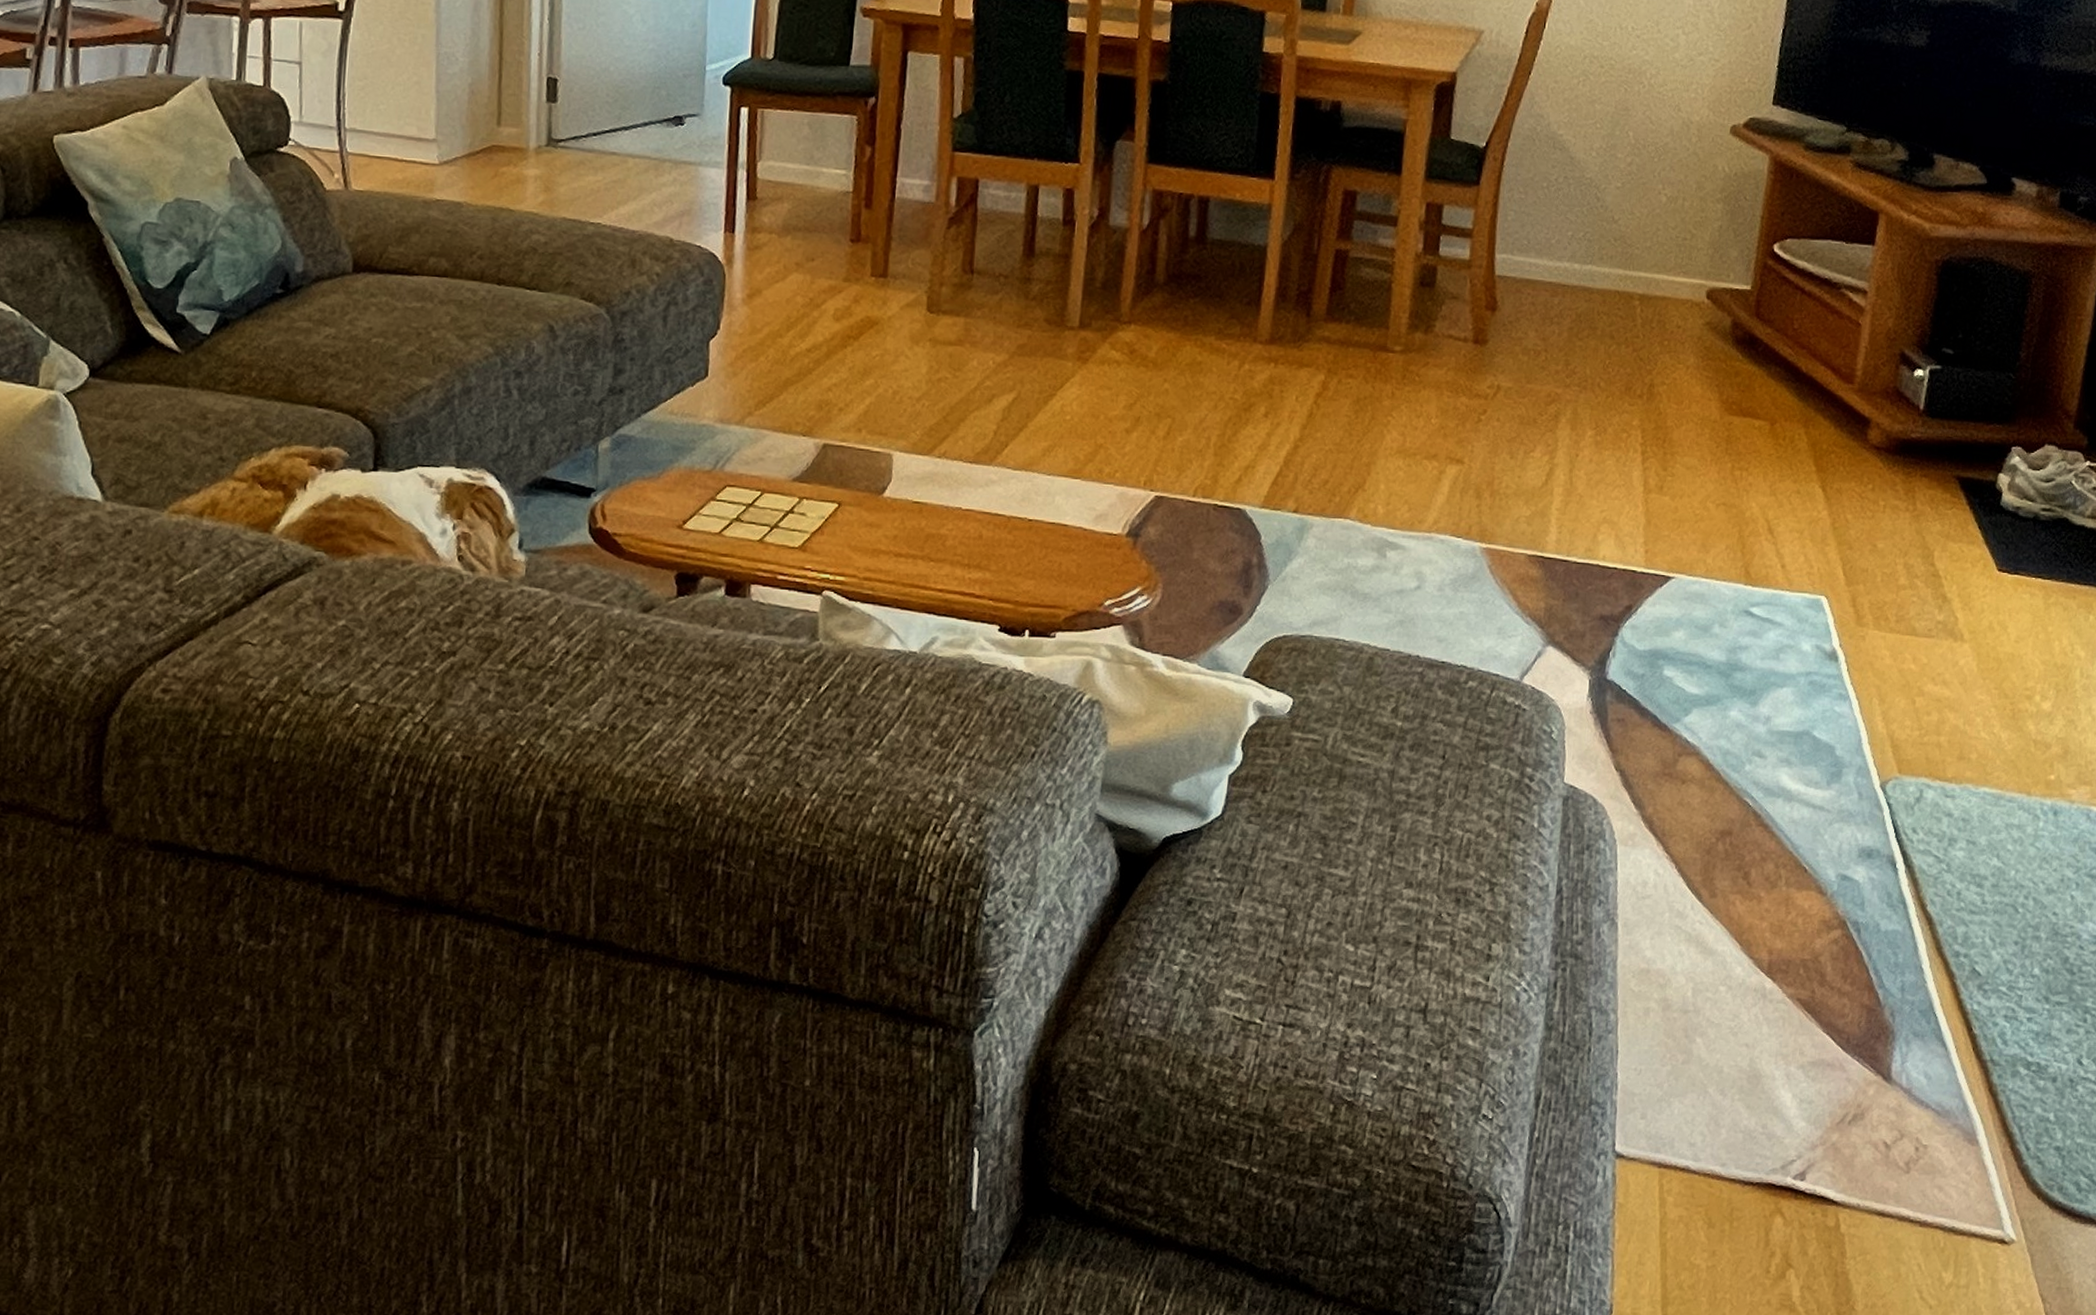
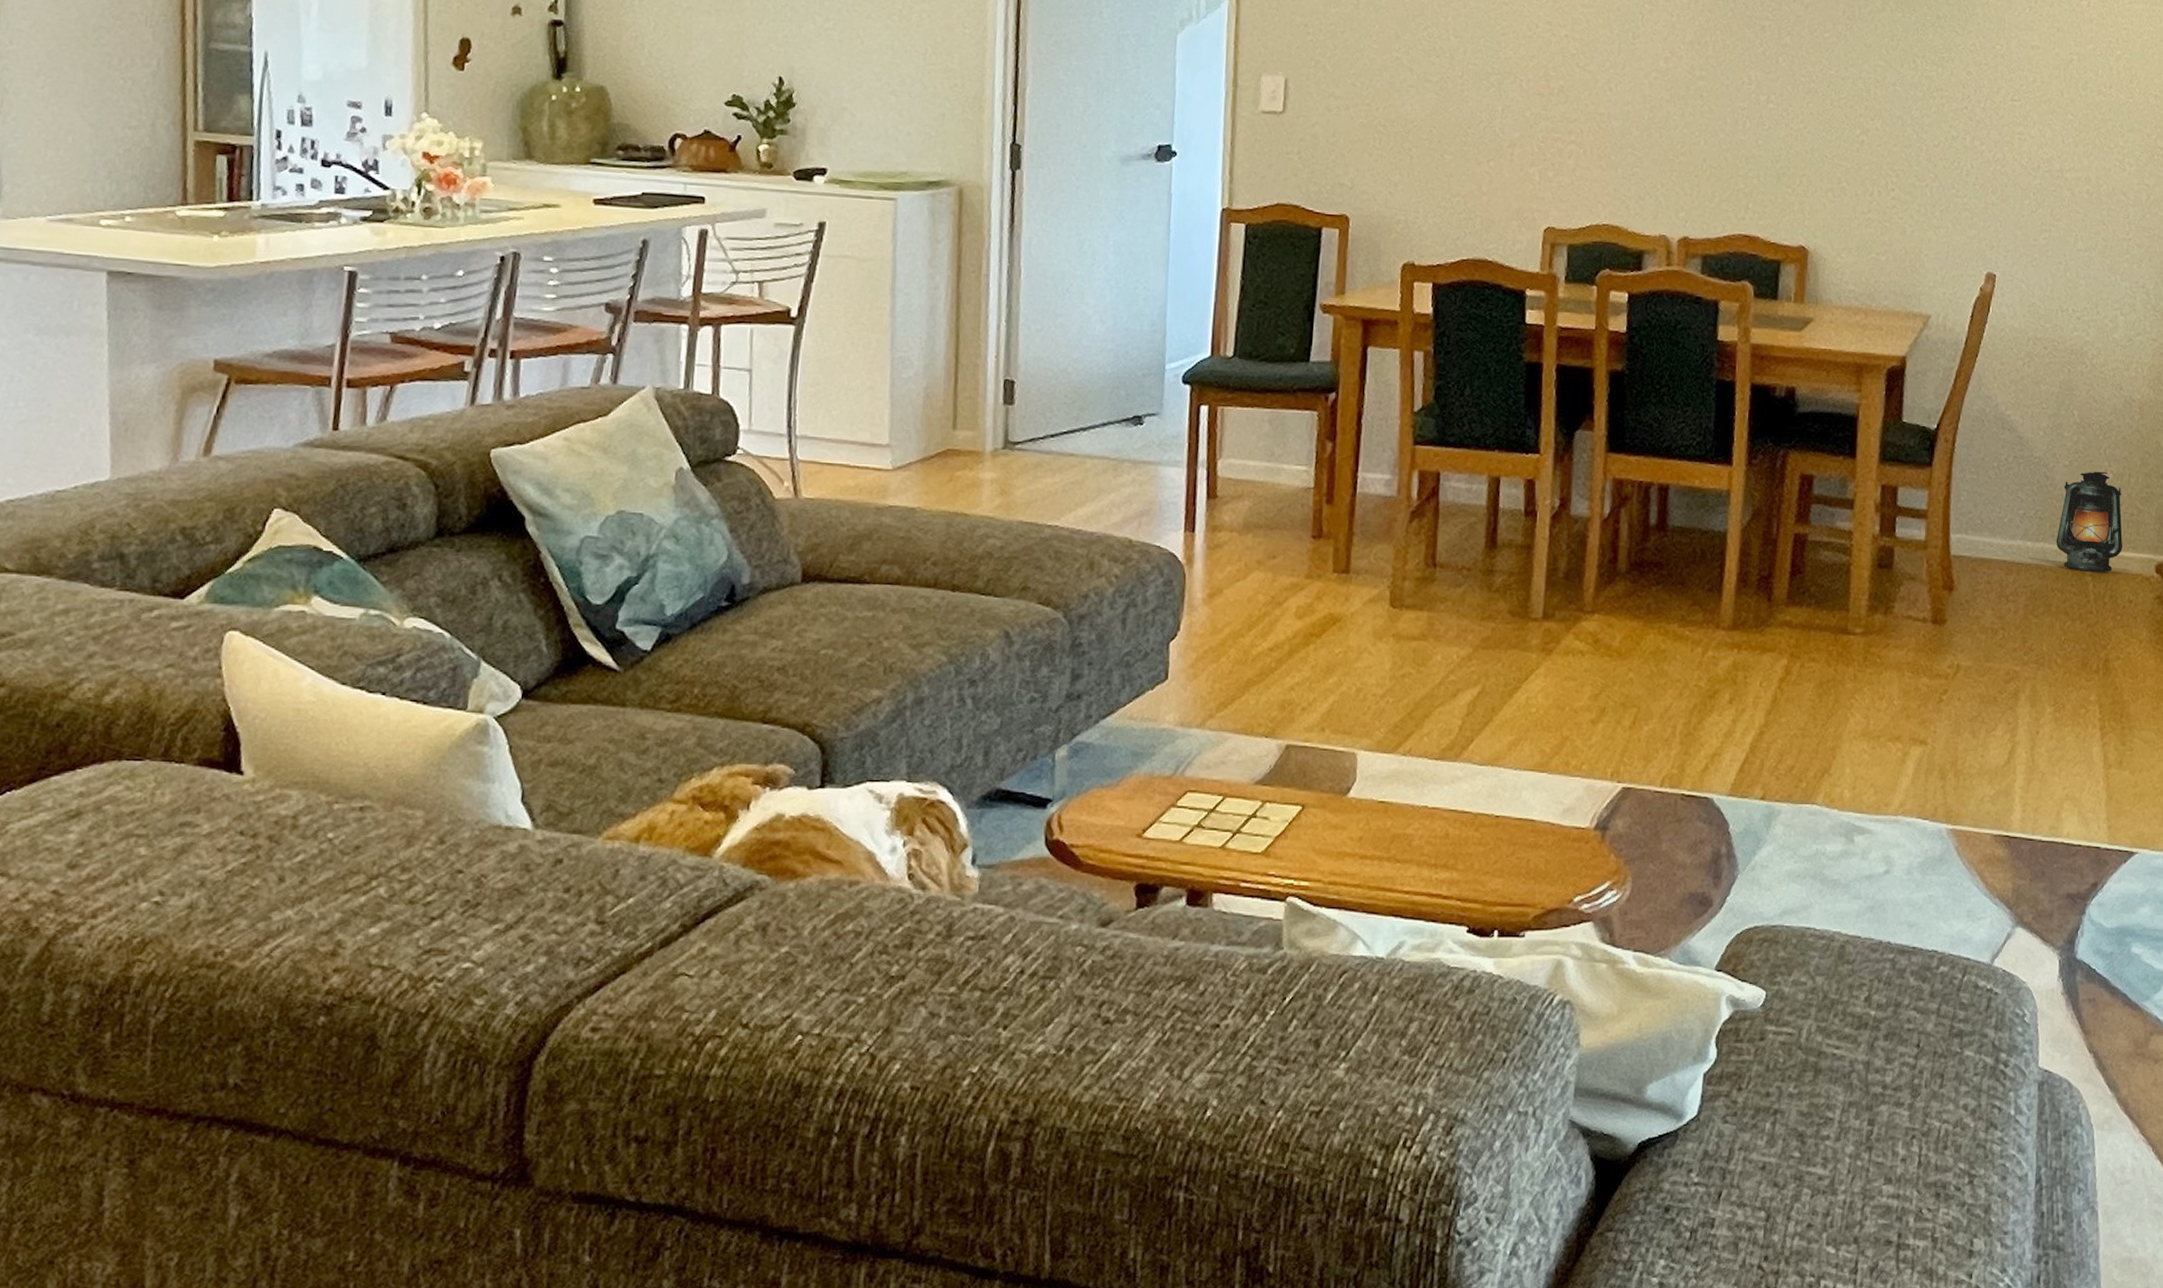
lantern: none [1604,194,1675,297] -> present [2056,471,2123,573]

